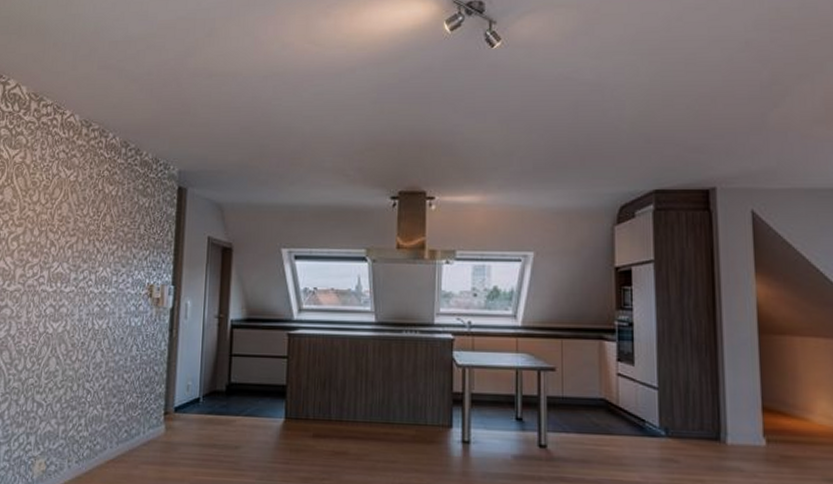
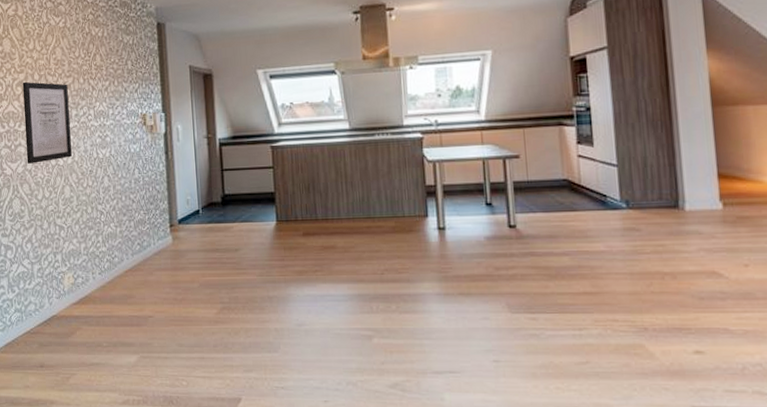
wall art: none [11,236,70,329] -> present [22,81,72,164]

